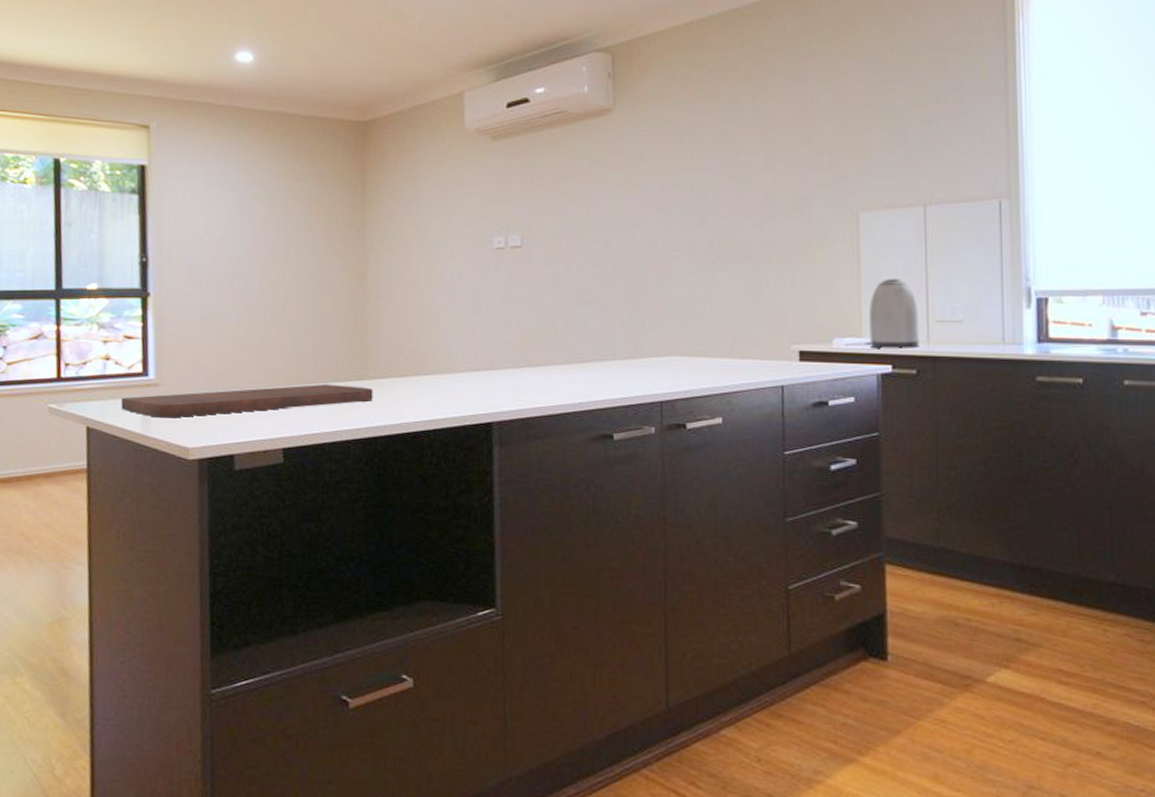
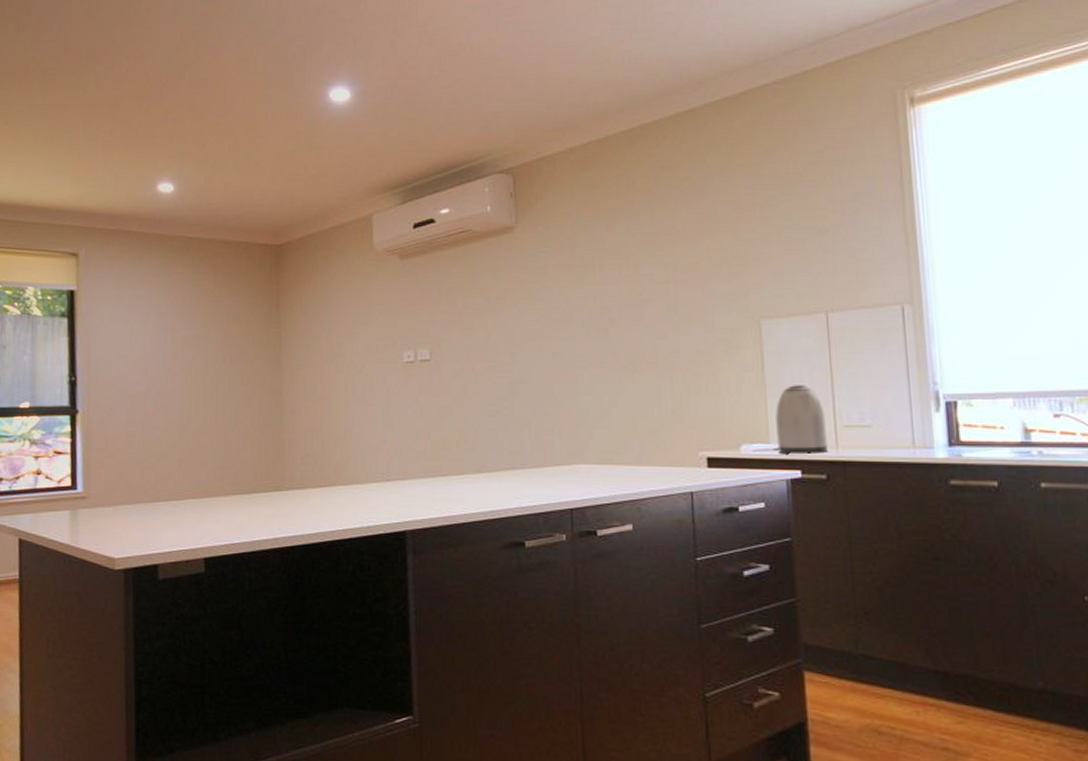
cutting board: present [121,383,373,418] -> none [51,495,290,530]

